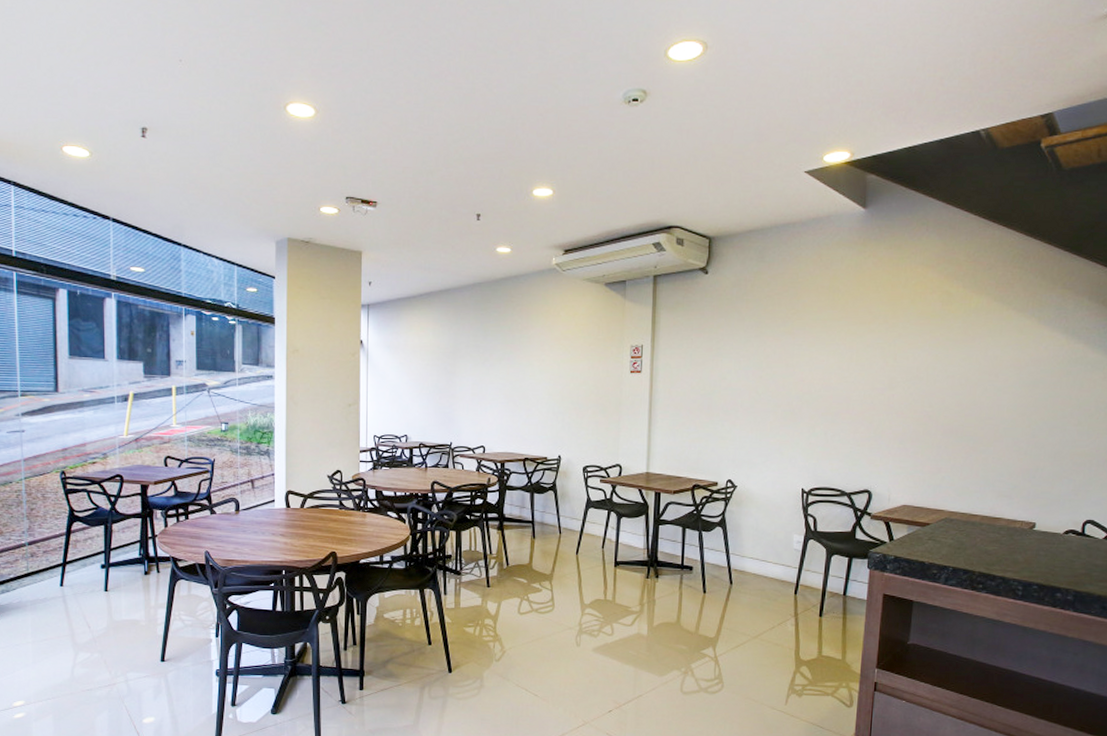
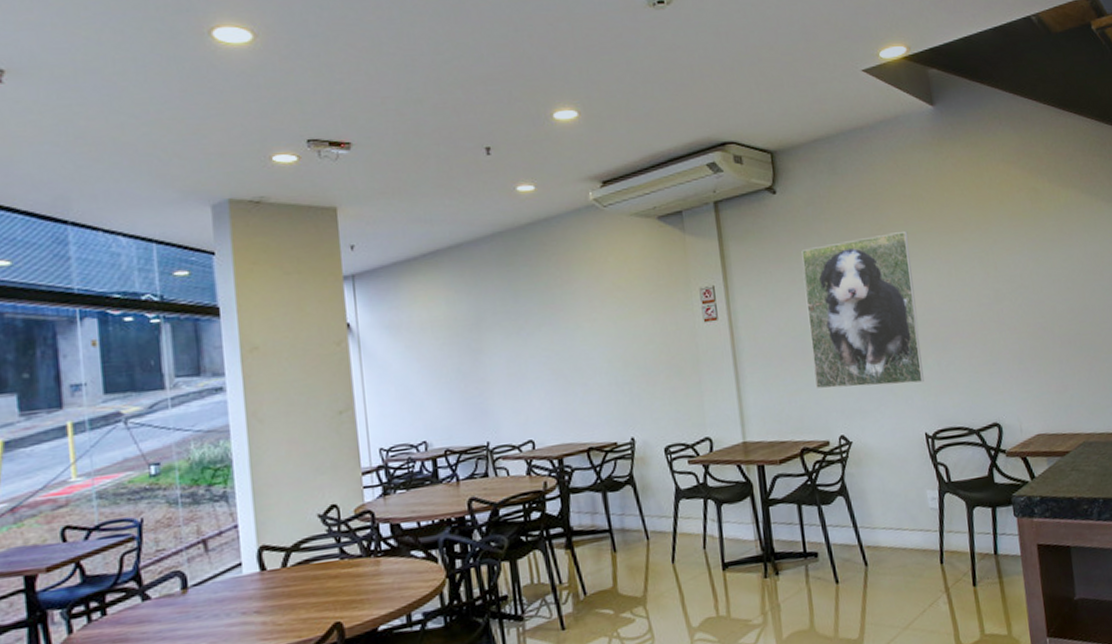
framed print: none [714,317,819,448] -> present [801,230,924,389]

